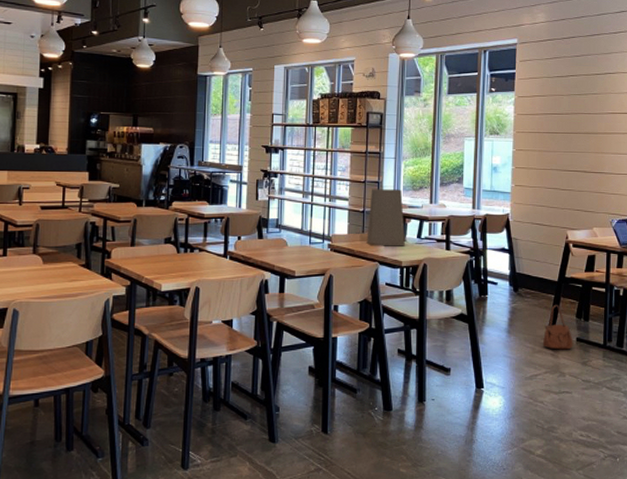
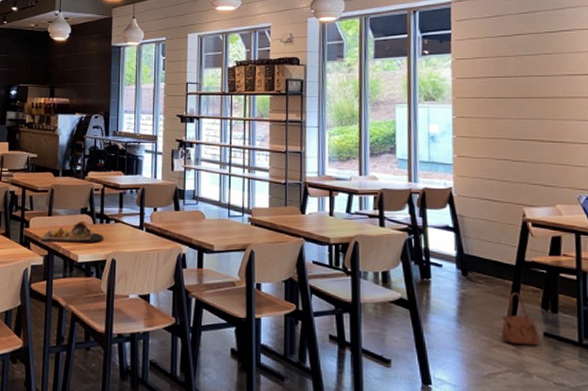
food tray: none [123,250,187,272] -> present [41,220,103,243]
paper bag: present [366,189,406,246] -> none [290,159,334,222]

